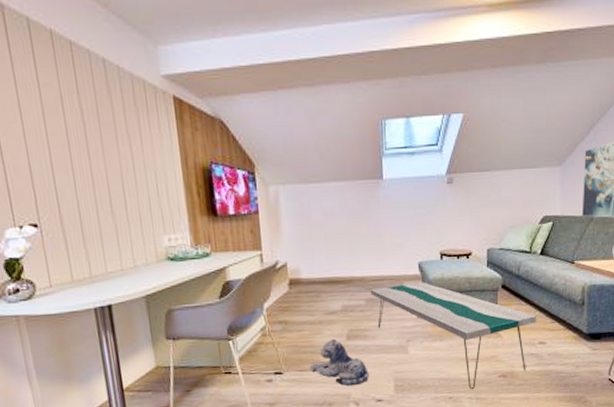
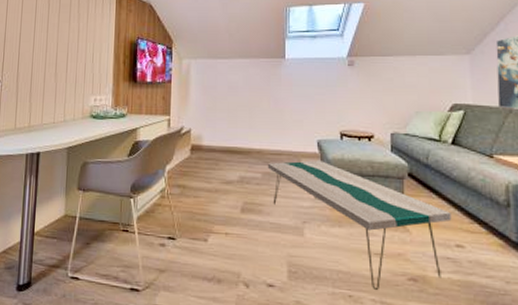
plush toy: present [309,339,369,385] -> none [202,210,261,263]

